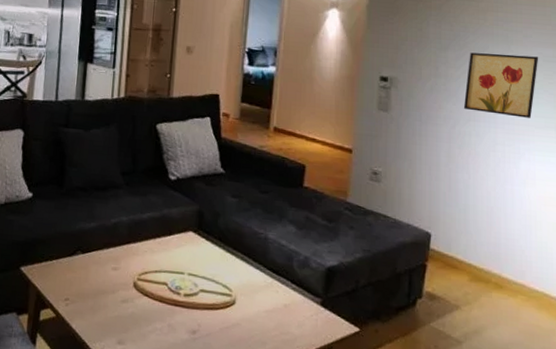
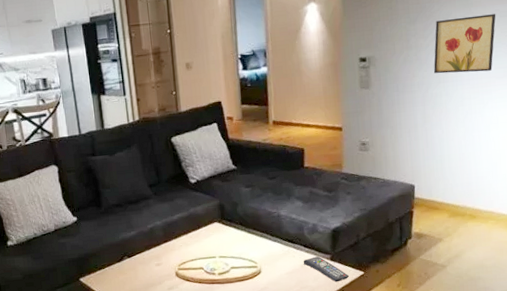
remote control: none [287,297,342,335] -> present [303,256,350,282]

